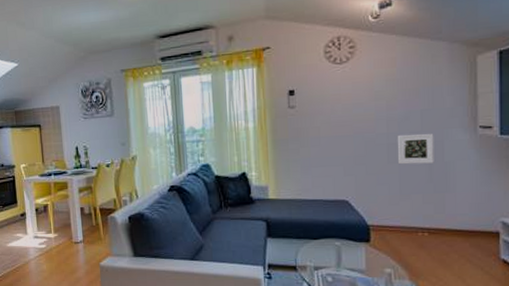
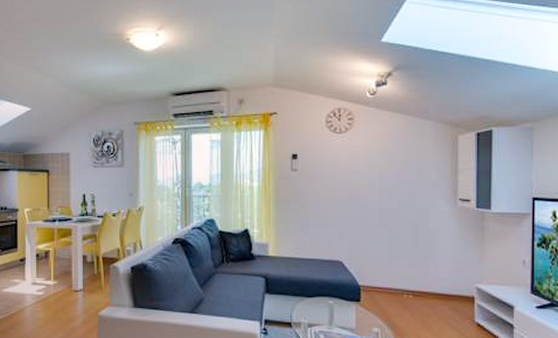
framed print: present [397,133,434,165] -> none [387,202,420,230]

